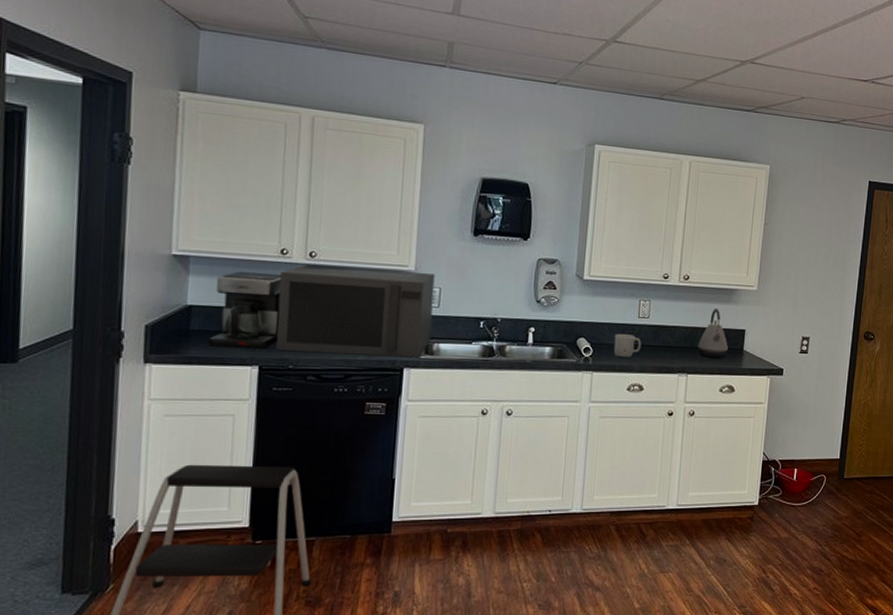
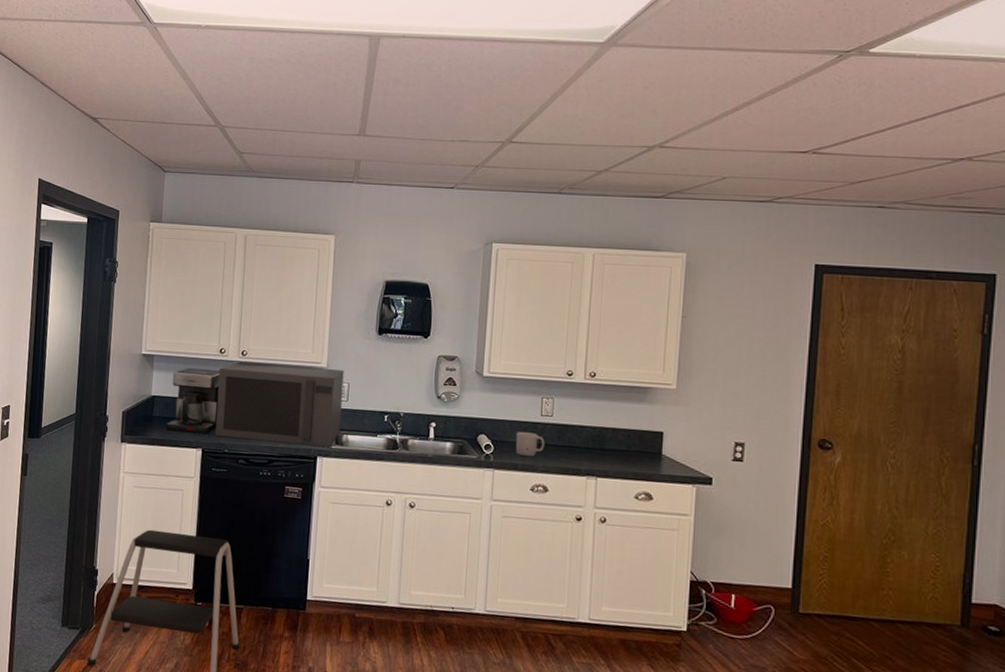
kettle: present [697,308,728,358] -> none [608,408,643,462]

